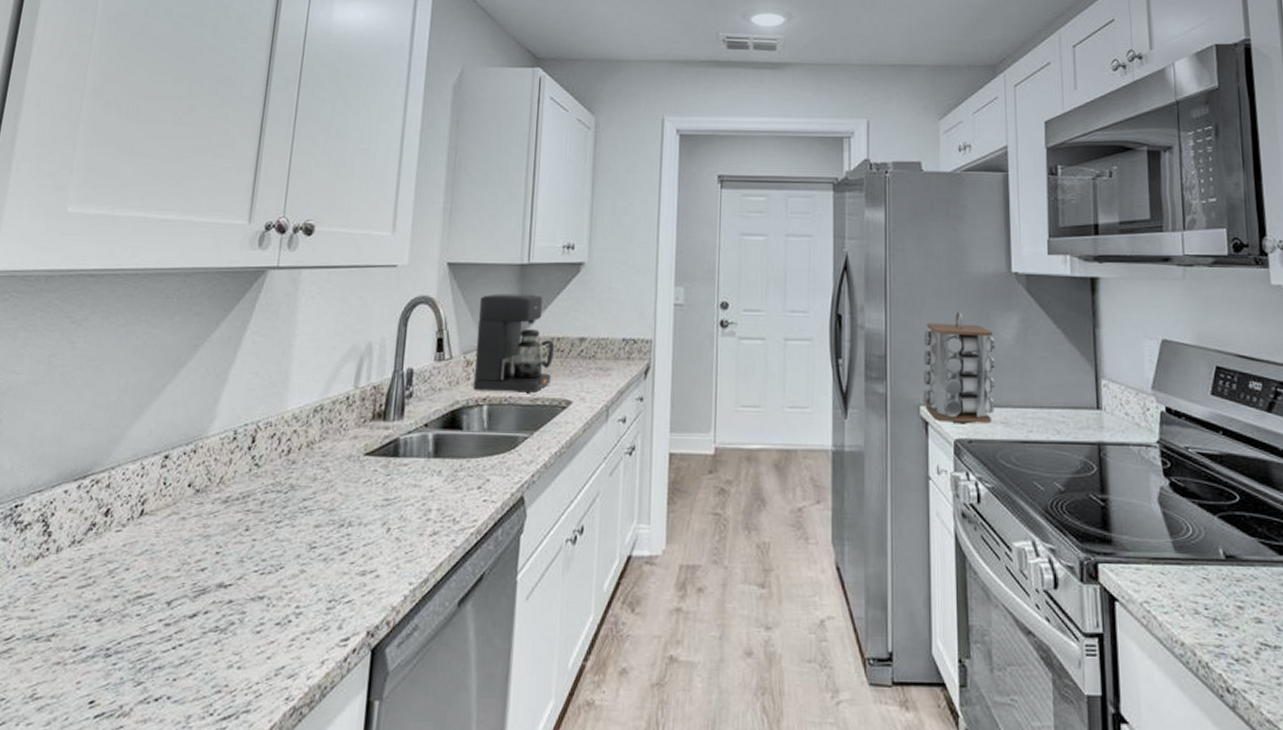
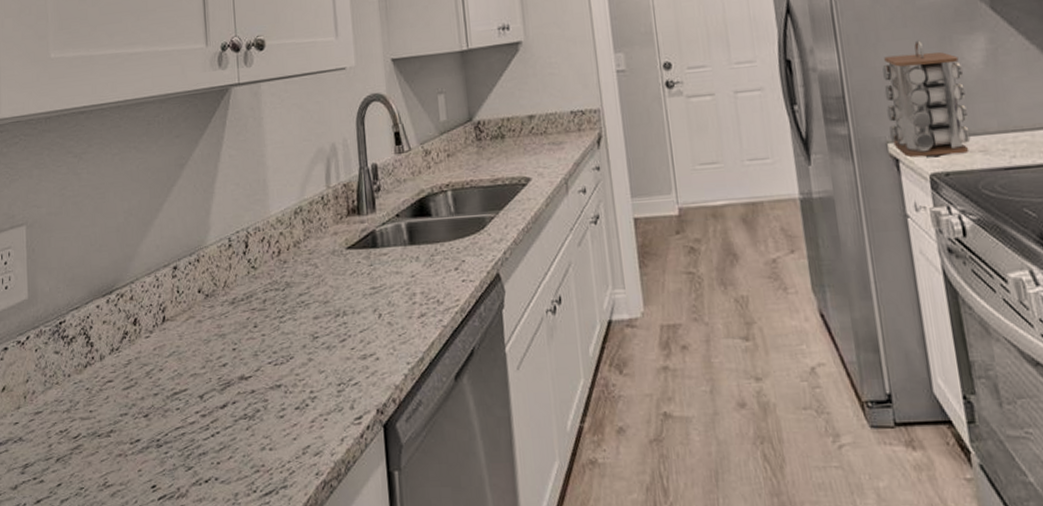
coffee maker: present [473,293,555,393] -> none [427,79,507,179]

